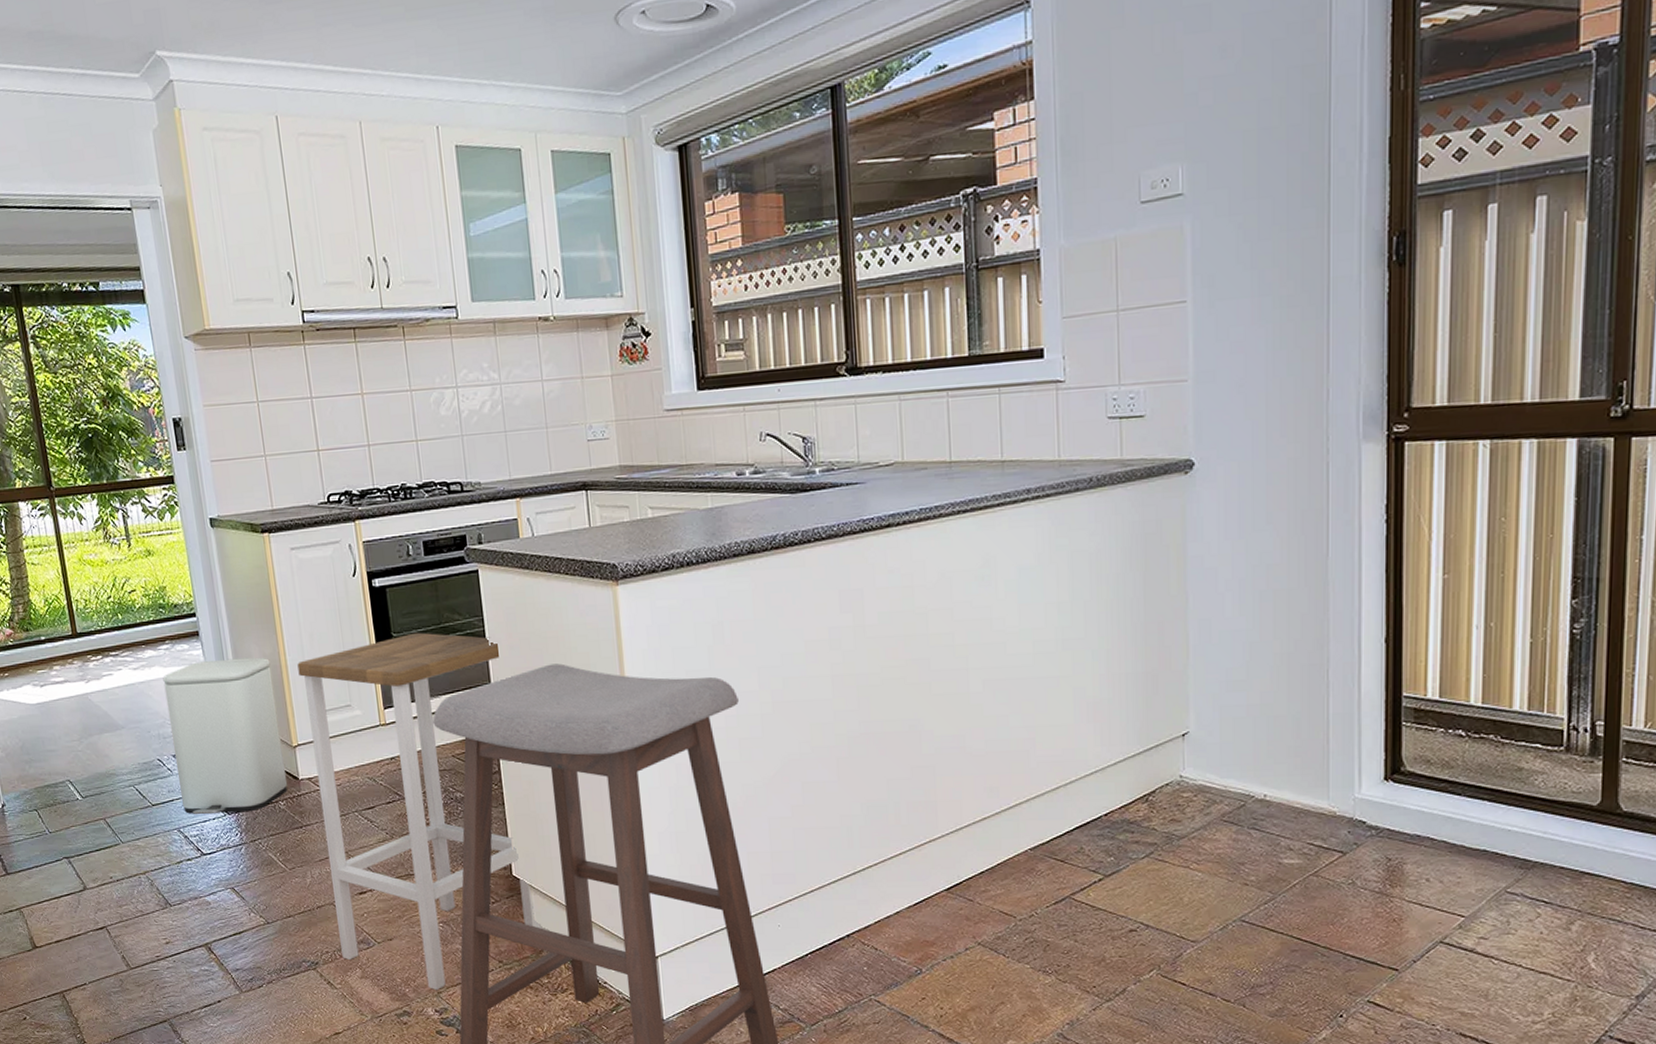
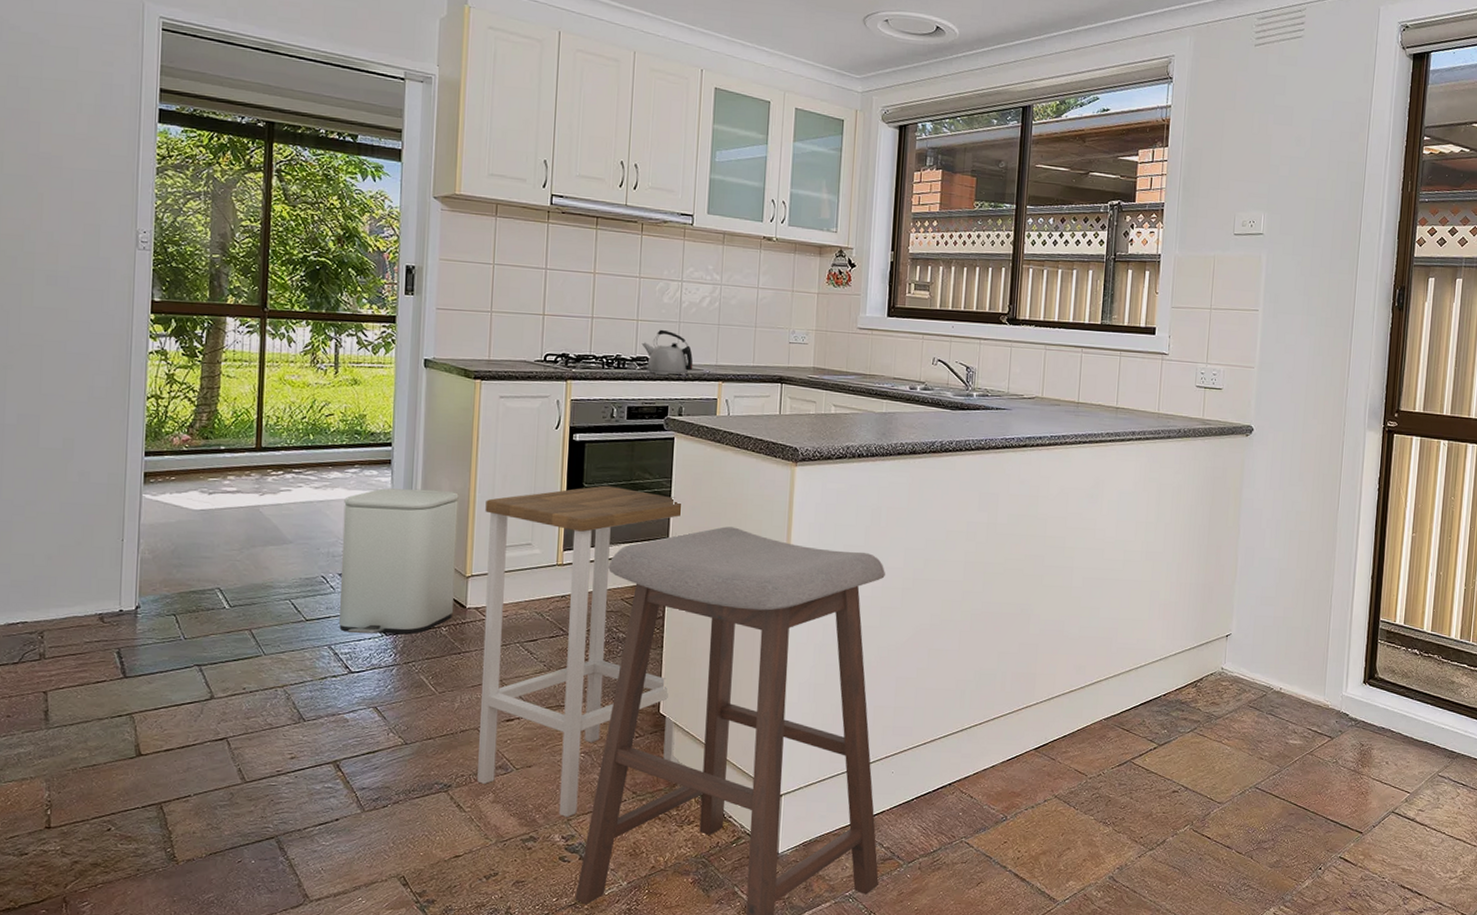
kettle: none [425,447,486,501] -> present [641,329,693,376]

